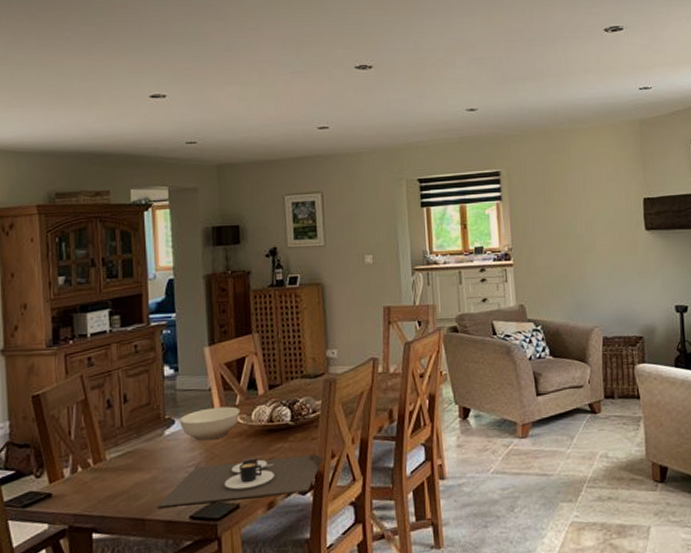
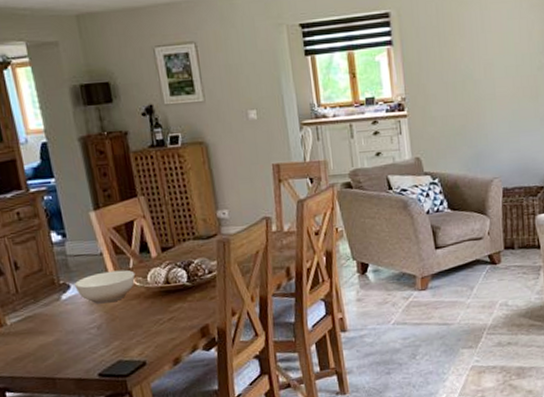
place setting: present [157,454,326,508] -> none [65,312,226,368]

